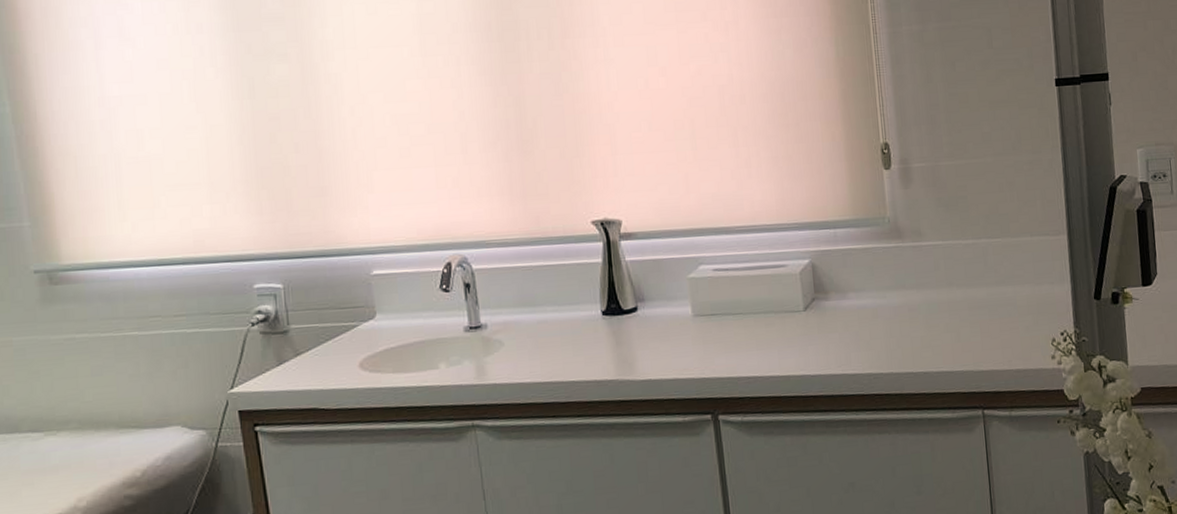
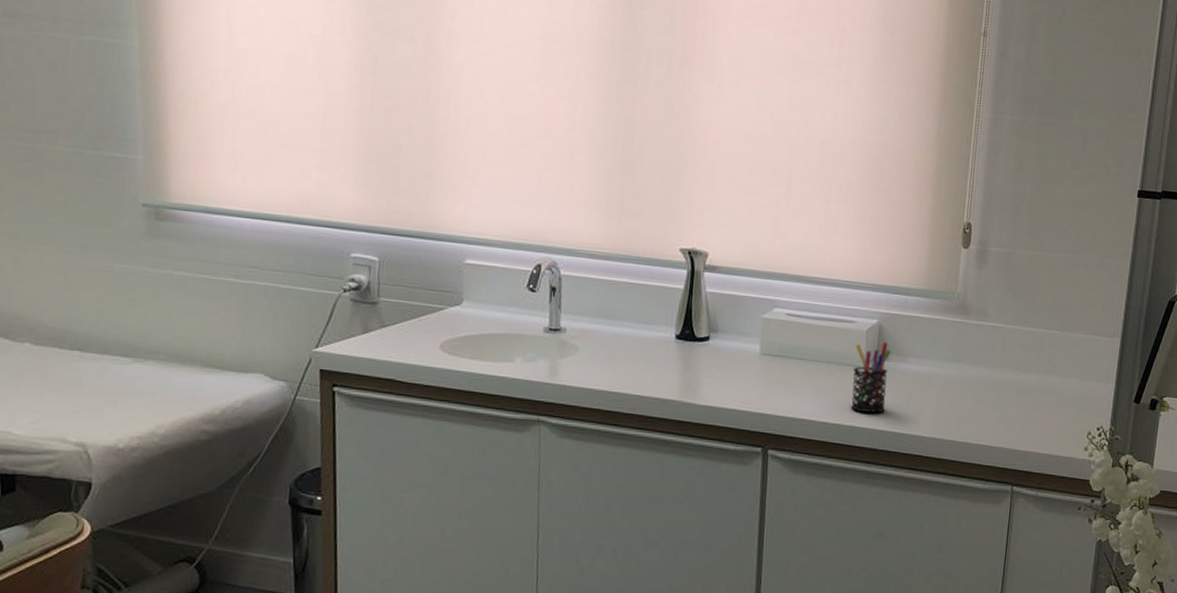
pen holder: none [791,280,834,359] -> present [851,341,891,413]

